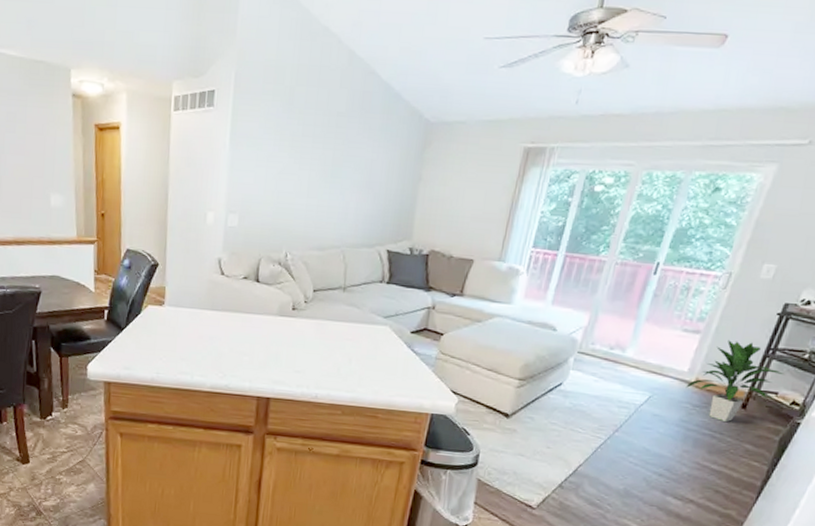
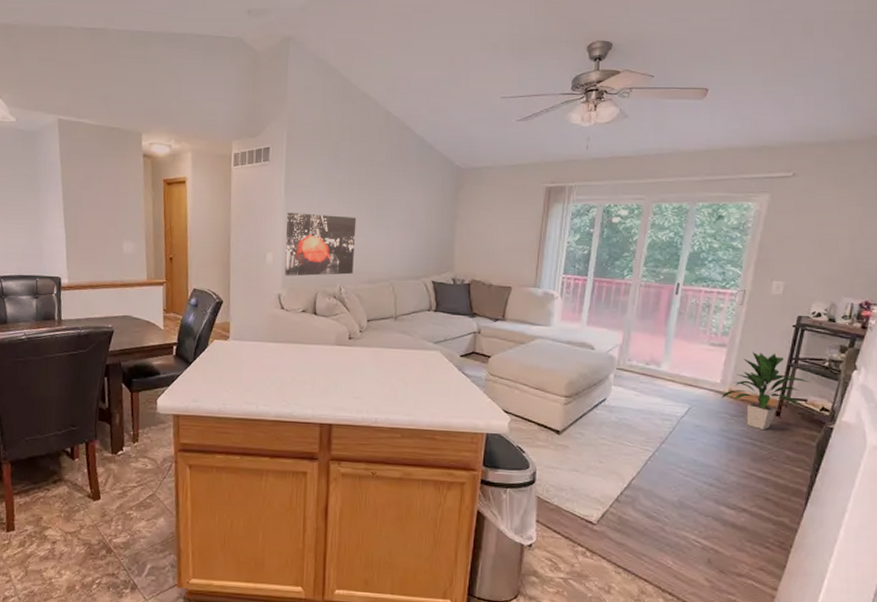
wall art: none [226,167,309,240] -> present [285,212,357,276]

